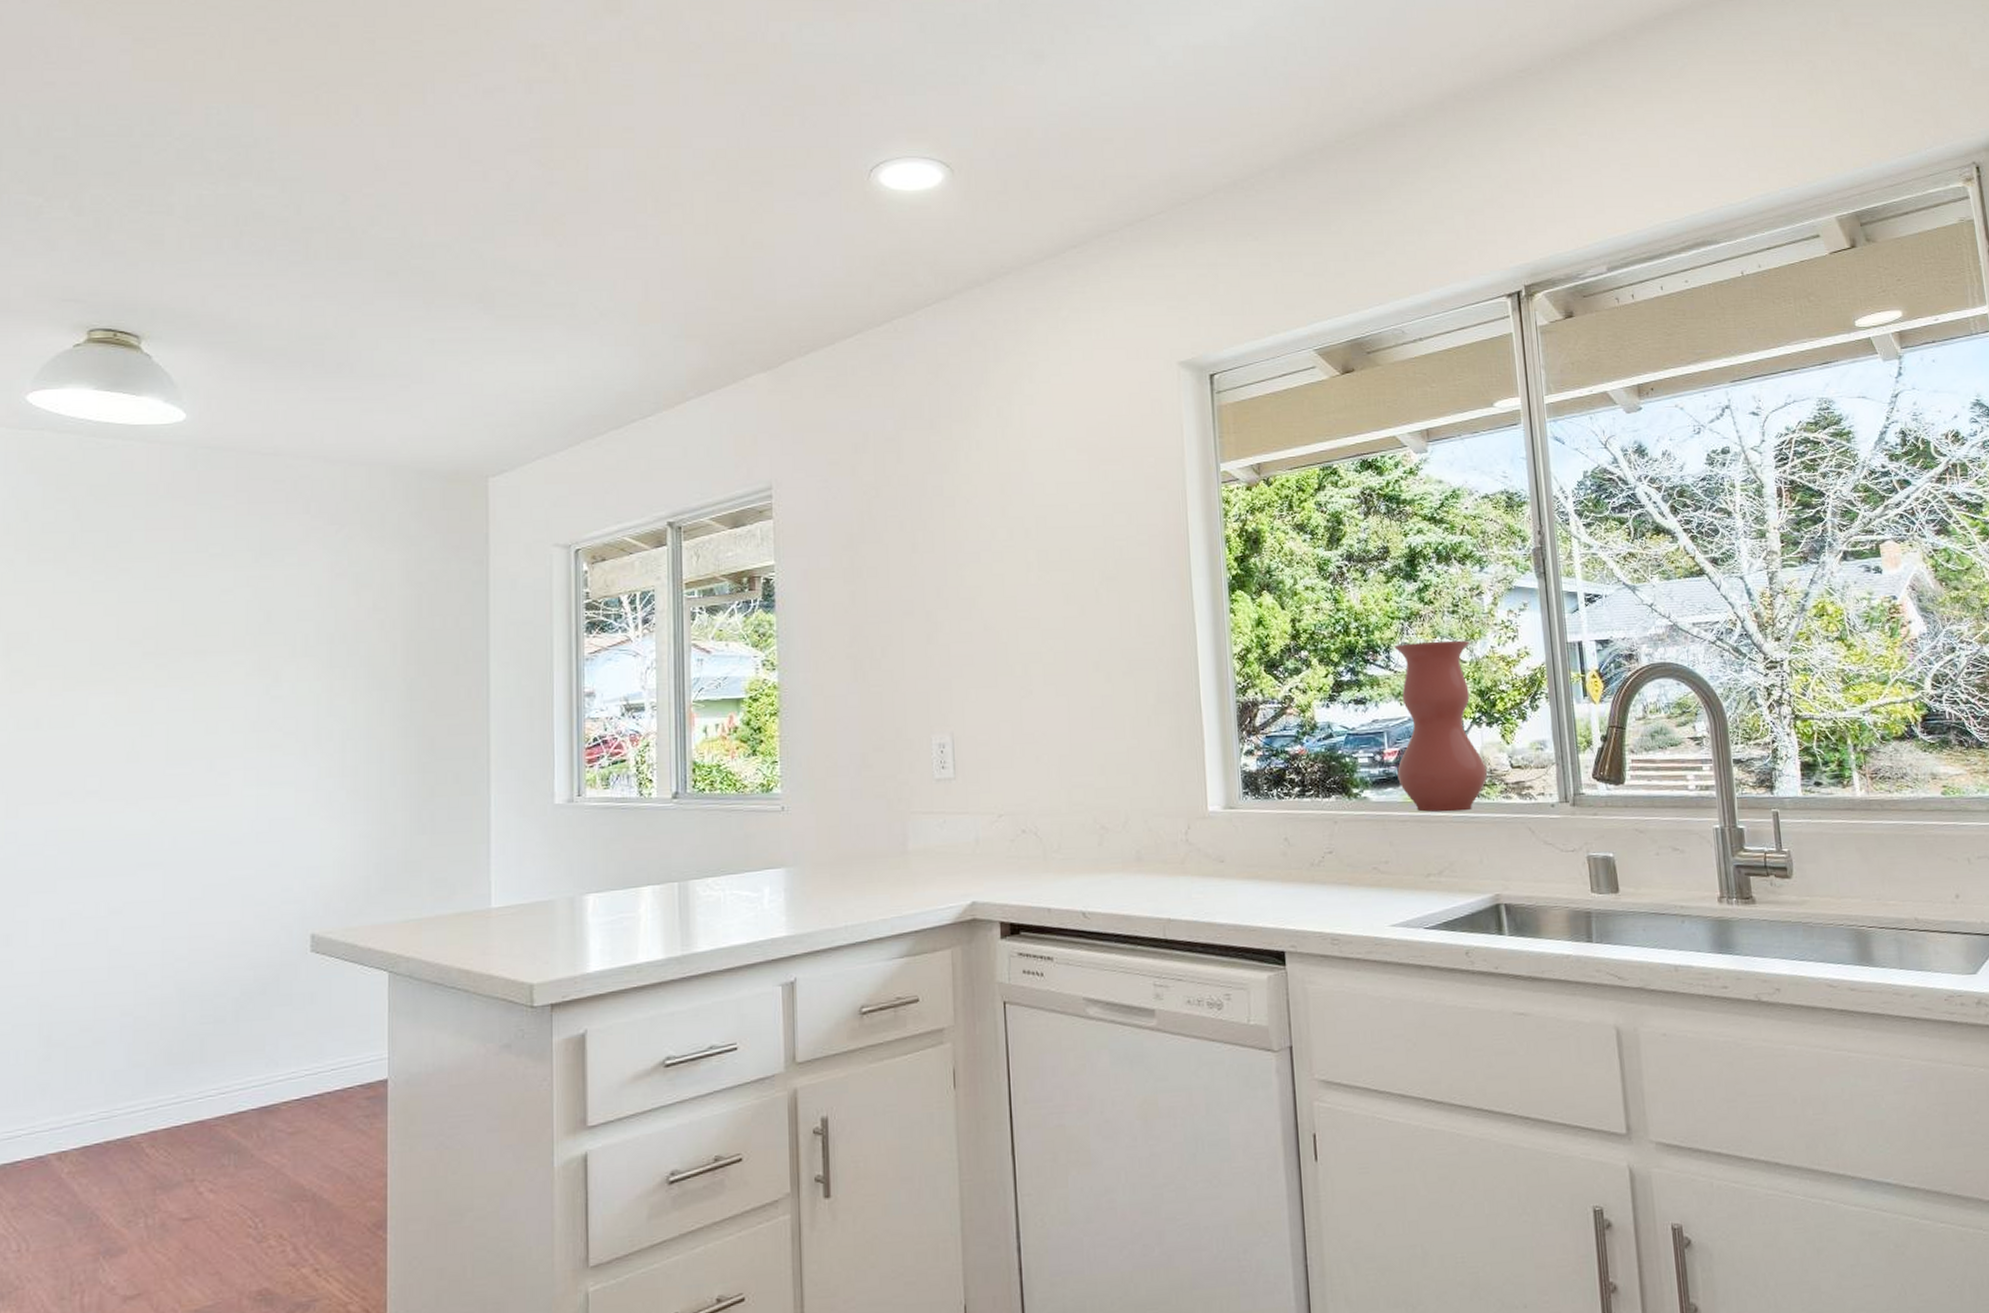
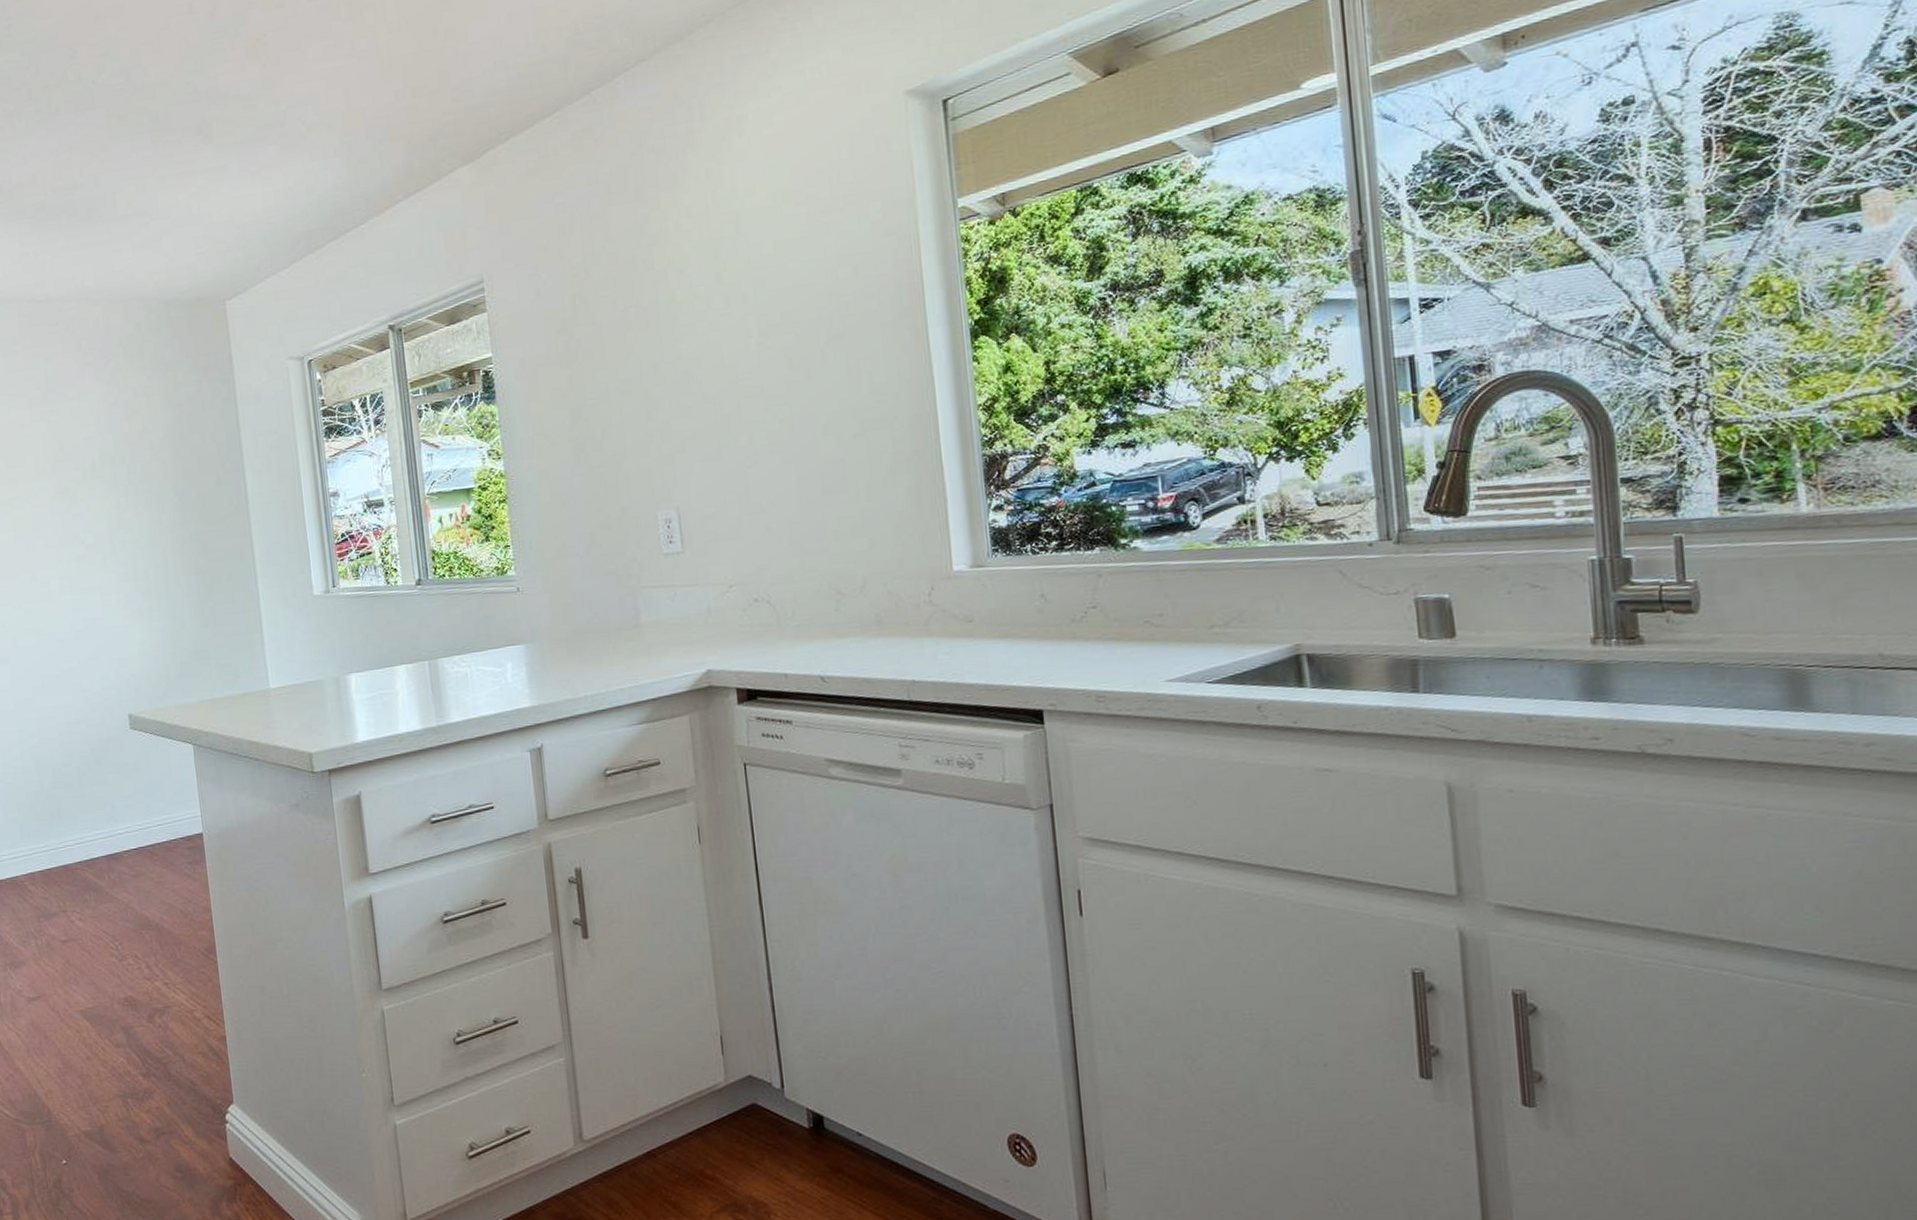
vase: present [1394,640,1487,813] -> none [1170,367,1286,560]

